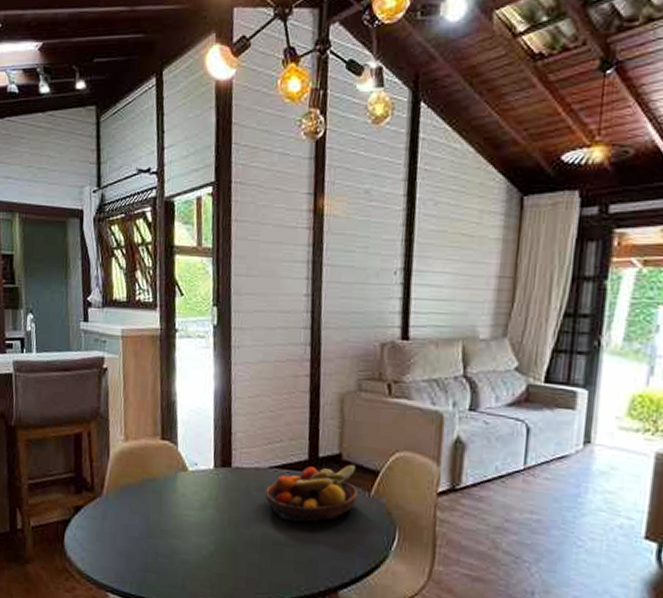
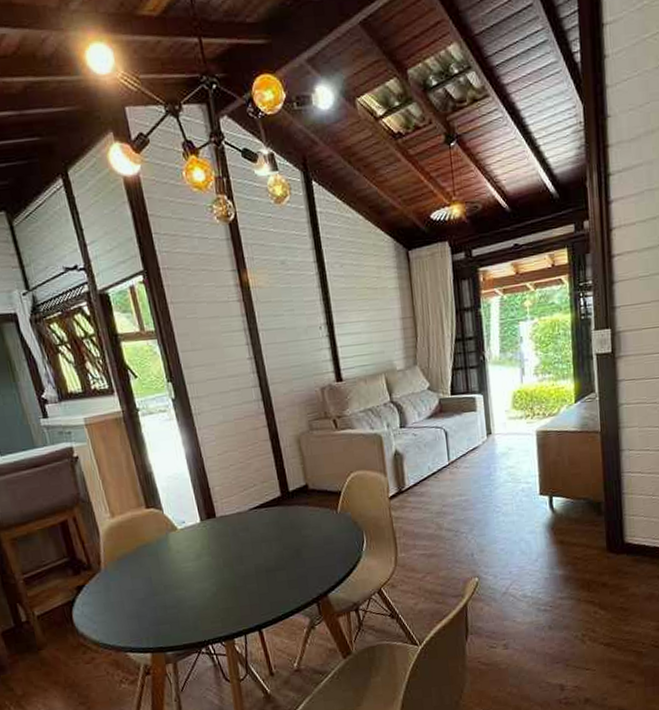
fruit bowl: present [265,464,358,523] -> none [250,490,328,550]

